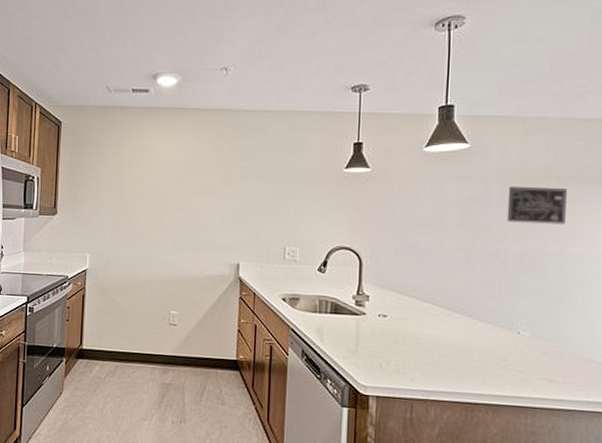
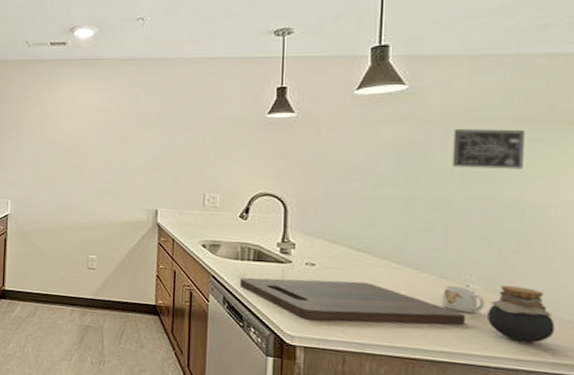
cutting board: none [317,330,518,371] -> present [239,277,467,326]
mug: none [496,333,533,359] -> present [441,285,485,314]
jar: none [535,332,590,385] -> present [487,285,555,344]

